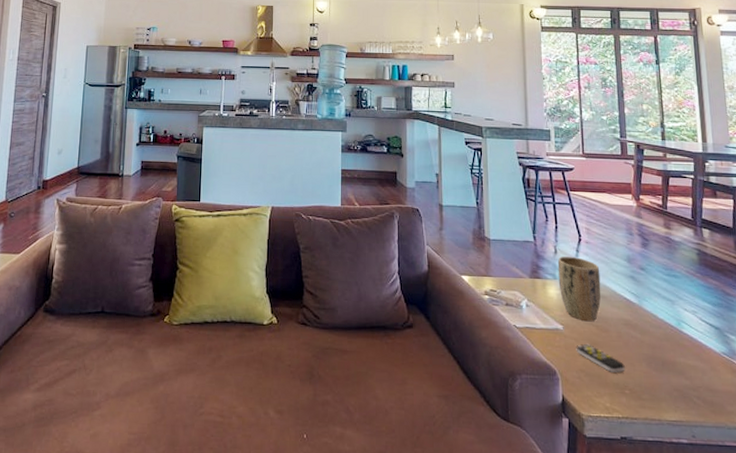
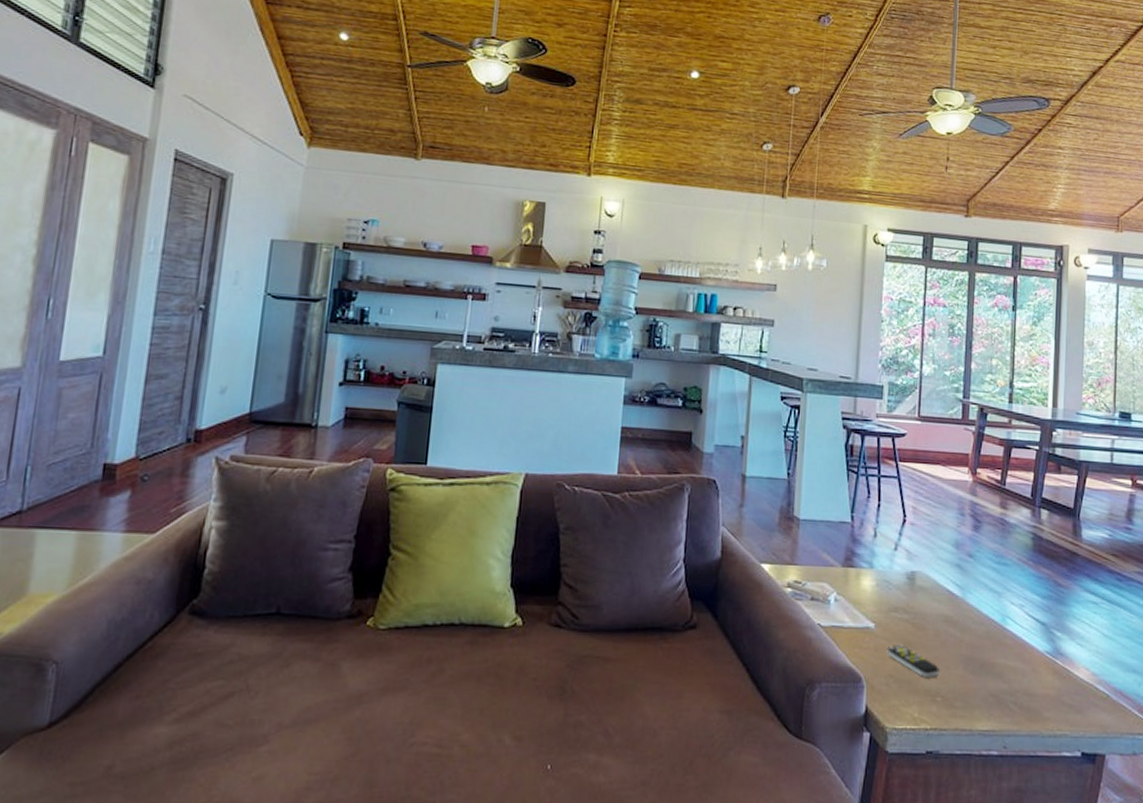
plant pot: present [557,257,601,321] -> none [874,541,923,617]

